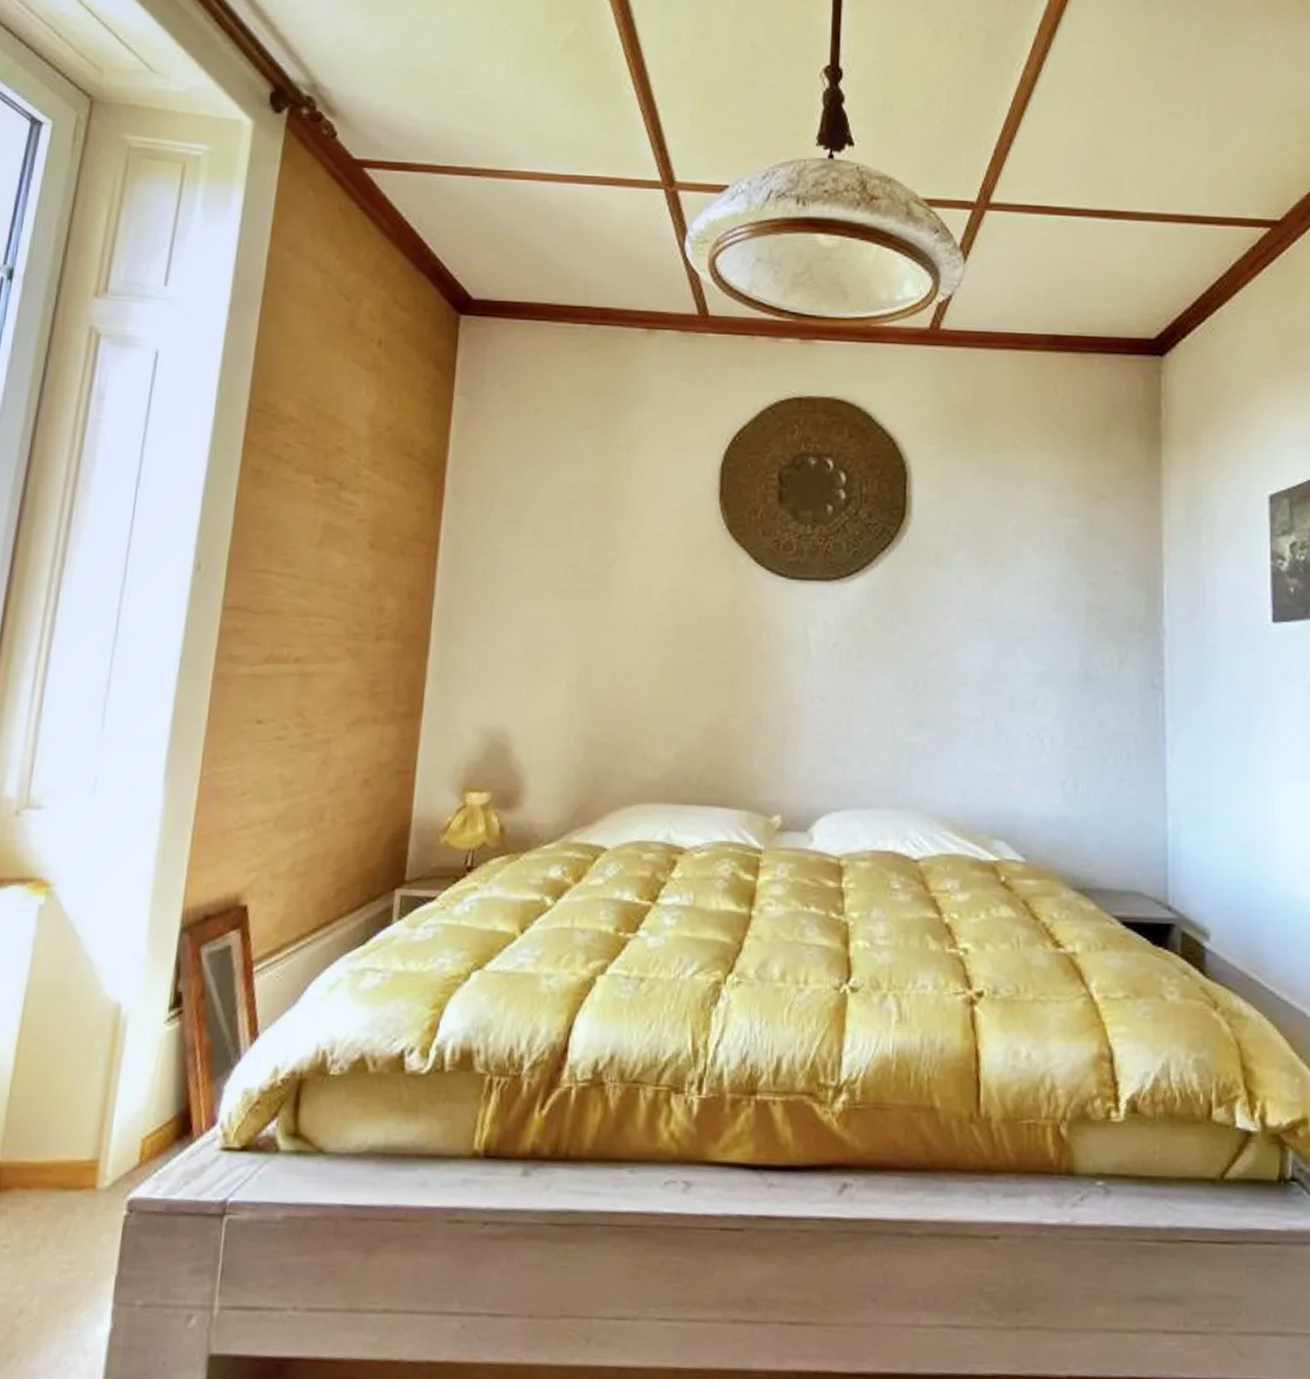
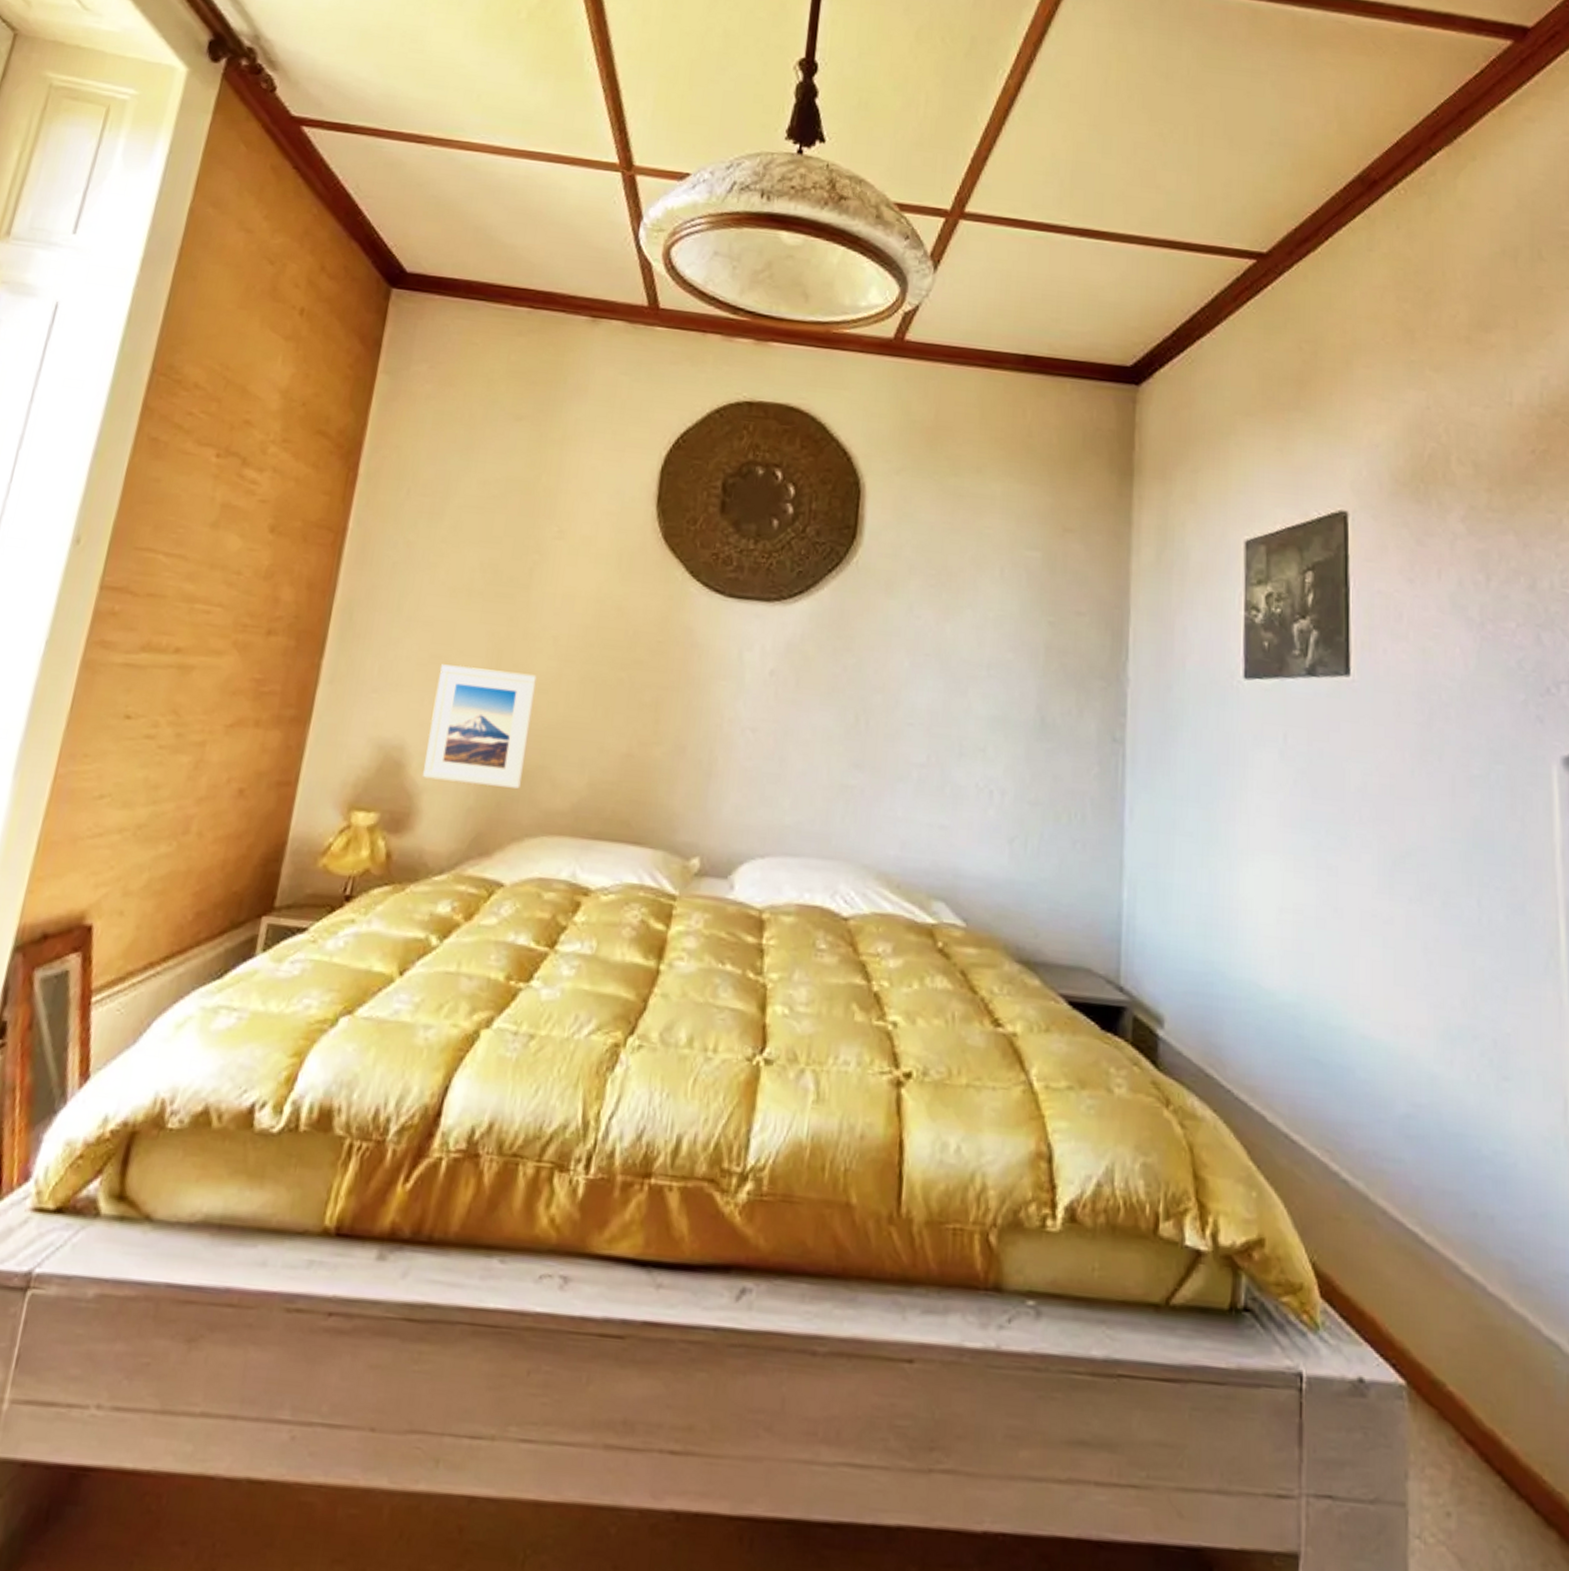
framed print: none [525,657,622,764] -> present [422,664,537,789]

